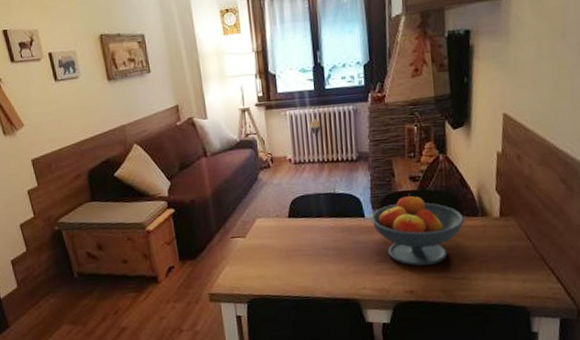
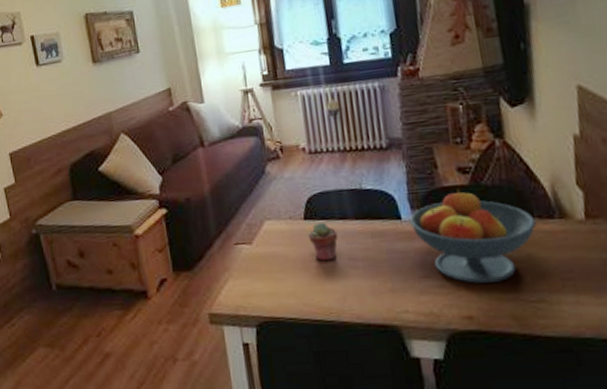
potted succulent: none [291,219,315,251] -> present [308,222,339,261]

